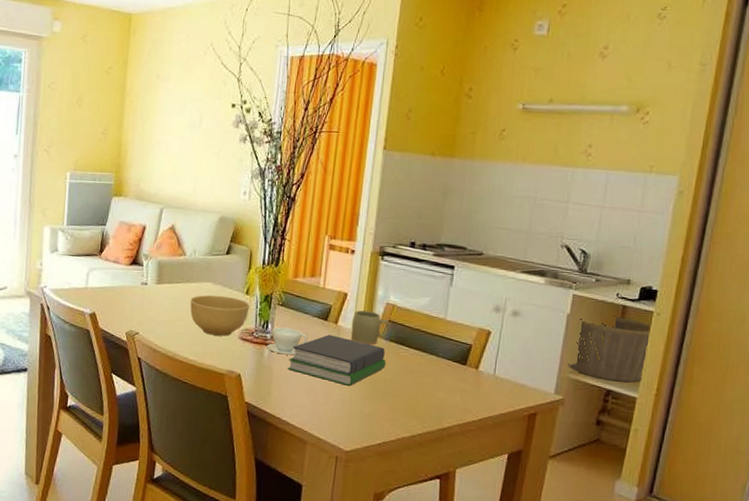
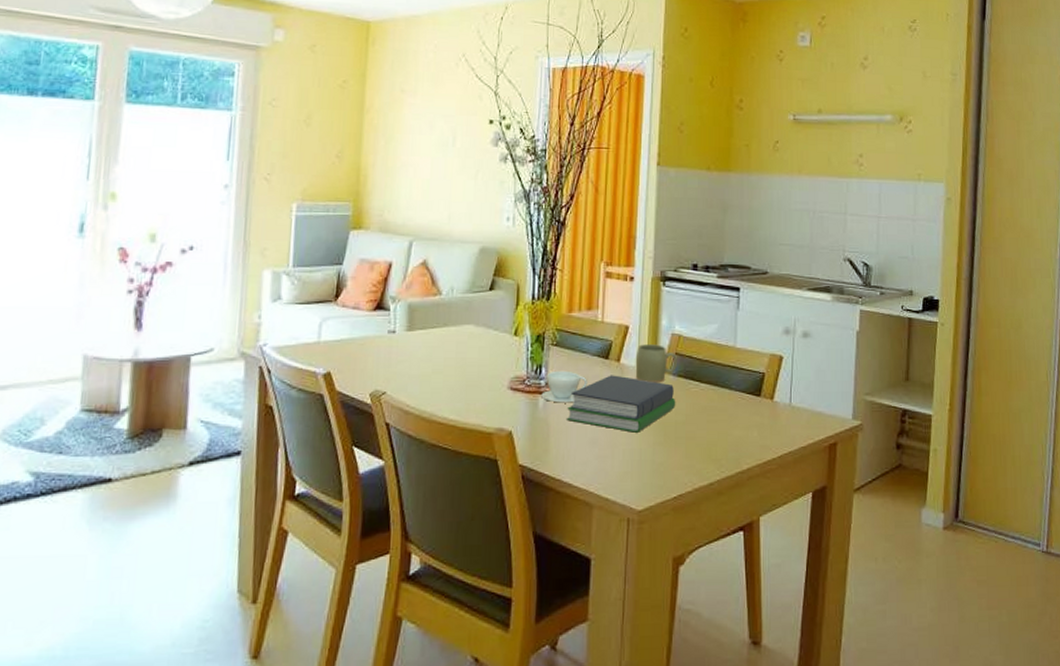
bowl: present [190,295,250,336] -> none [448,339,519,387]
basket: present [568,317,652,383] -> none [863,330,938,399]

